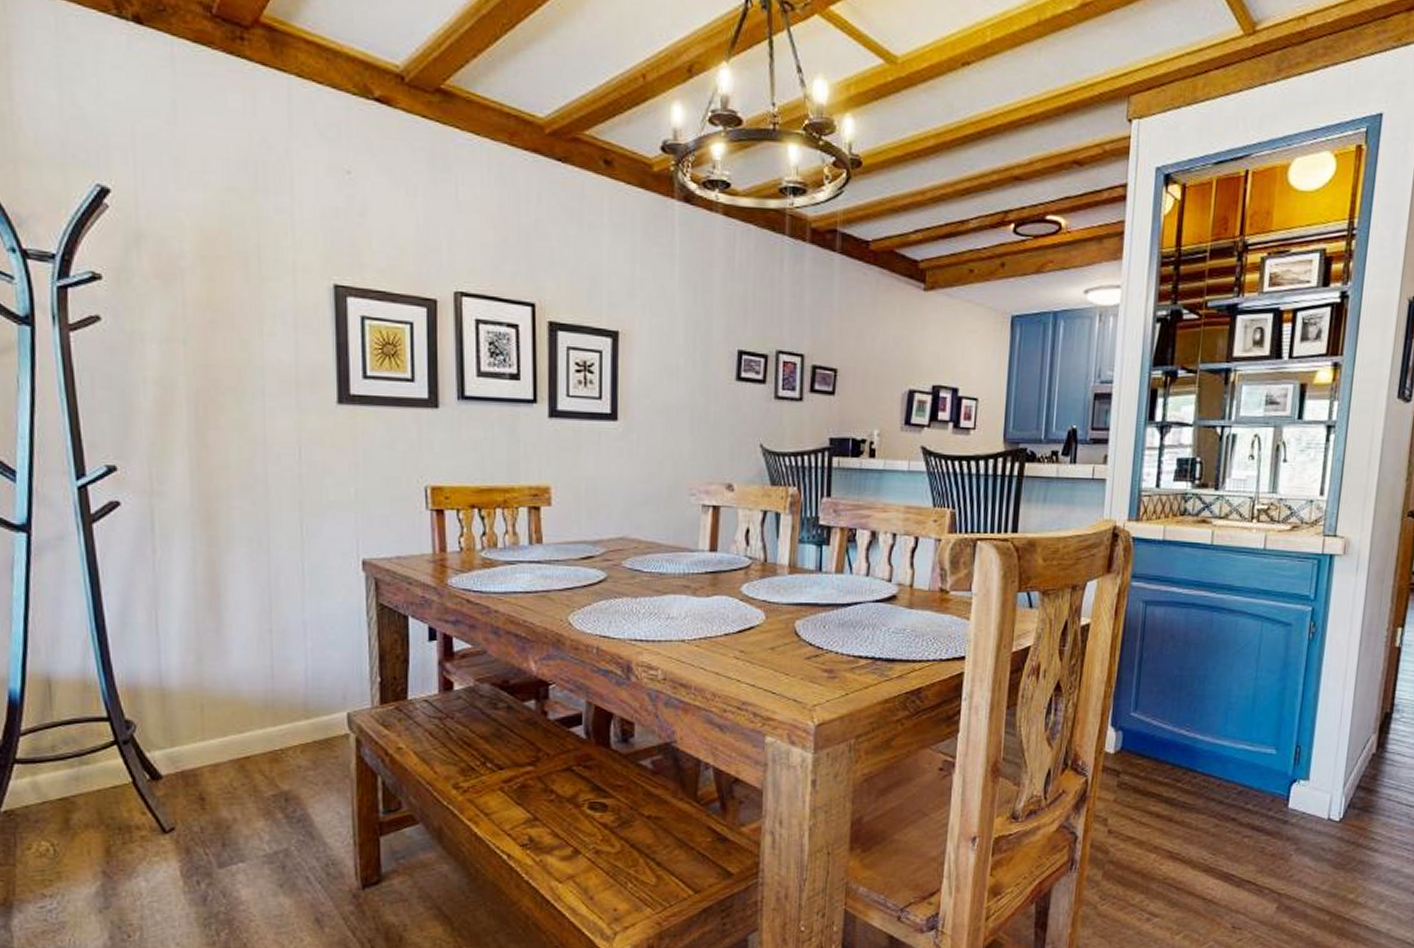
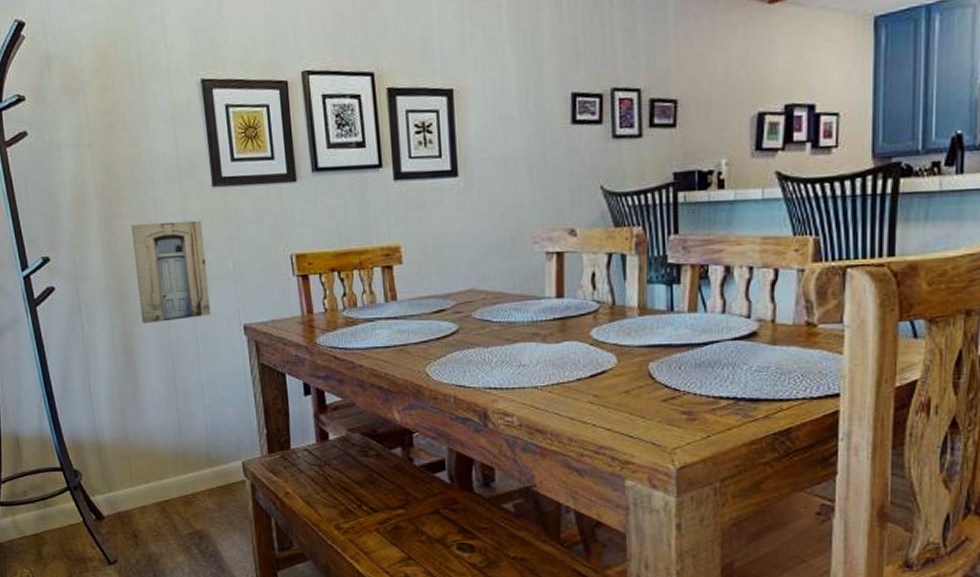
wall art: none [231,437,324,552] -> present [131,220,211,324]

